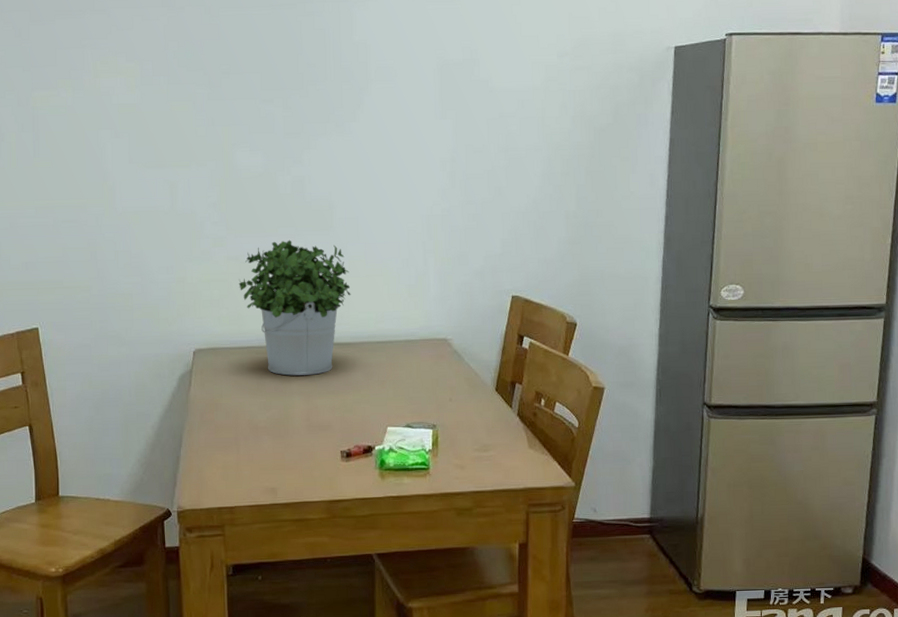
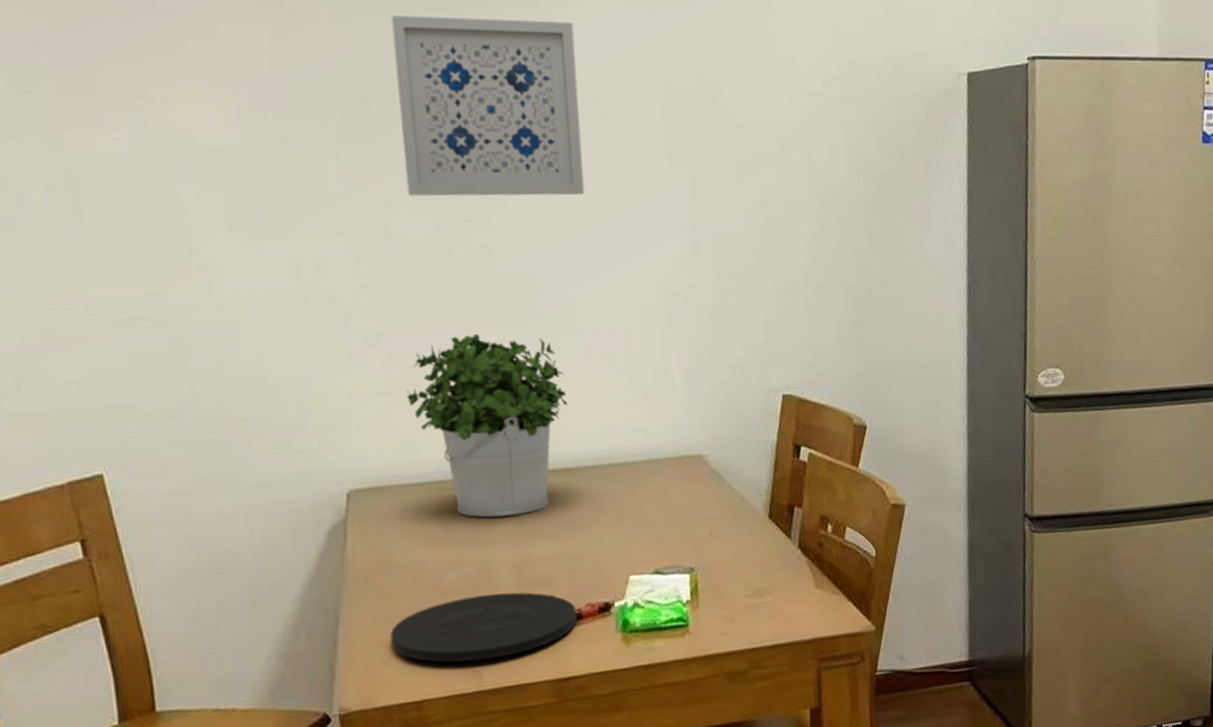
plate: none [216,432,348,481] -> present [390,592,578,663]
wall art: none [246,10,373,140] -> present [390,15,585,197]

